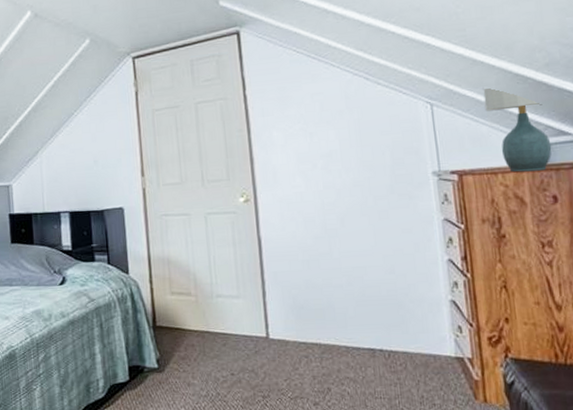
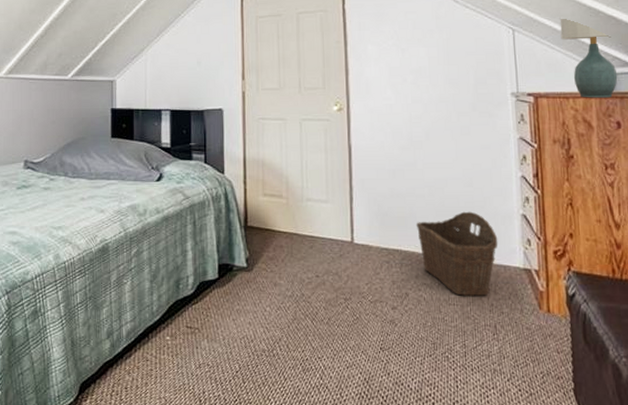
wicker basket: none [335,299,426,389] -> present [416,211,498,296]

